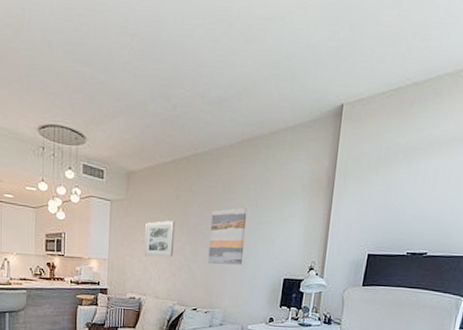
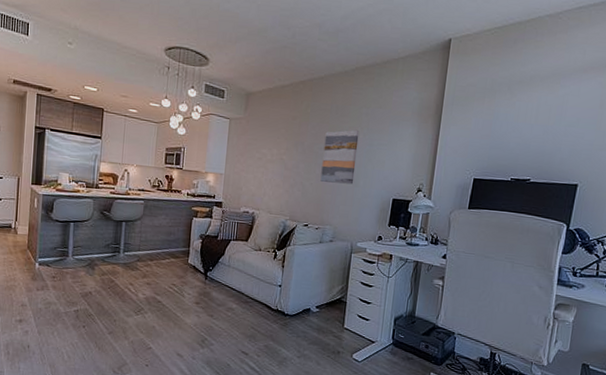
wall art: present [144,221,176,257] -> none [259,140,291,174]

